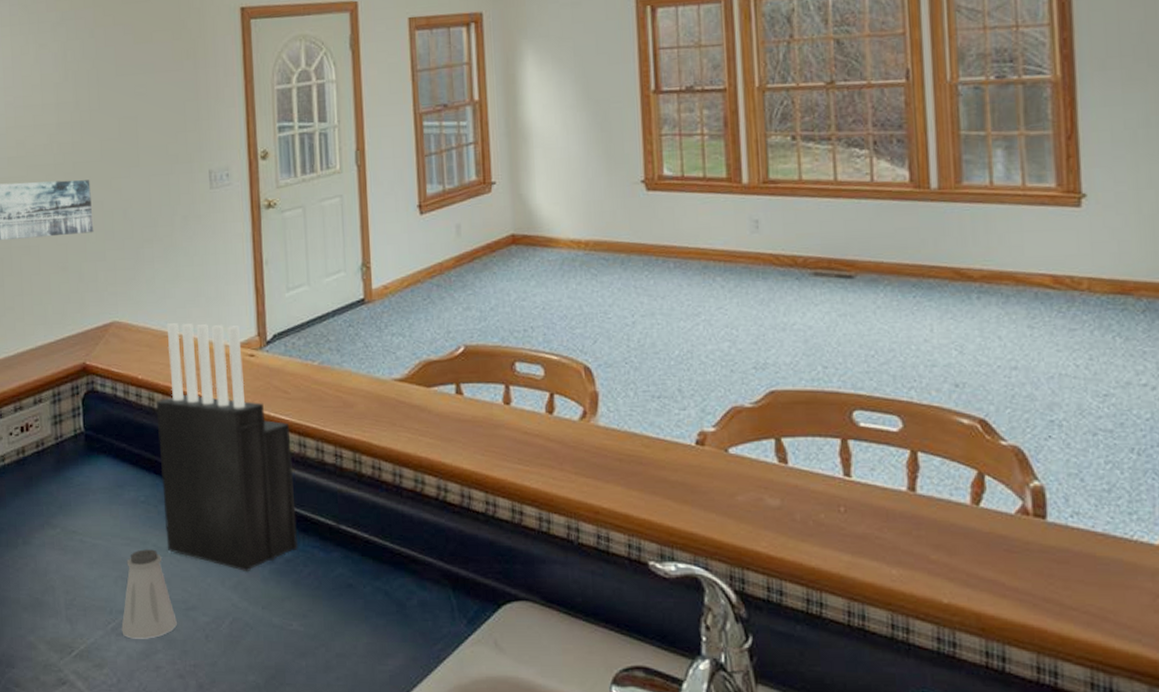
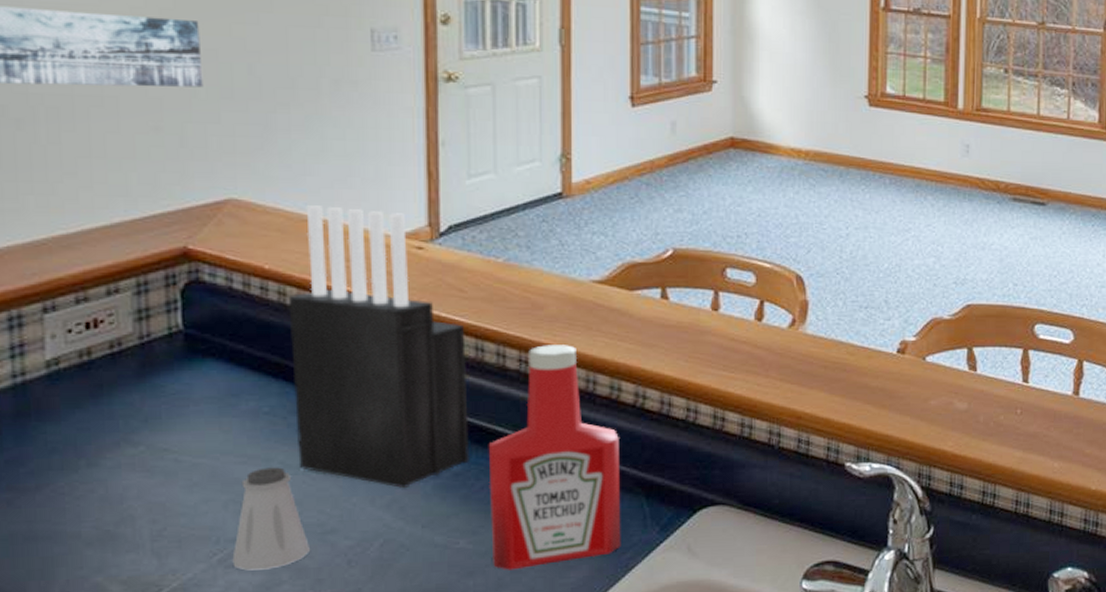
ketchup bottle: none [312,440,432,654] -> present [488,345,621,570]

